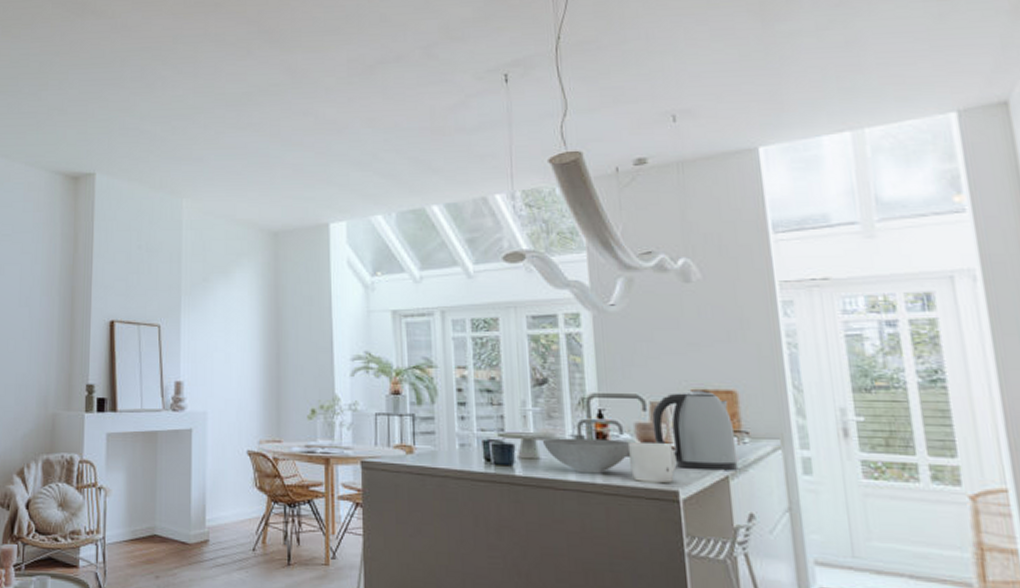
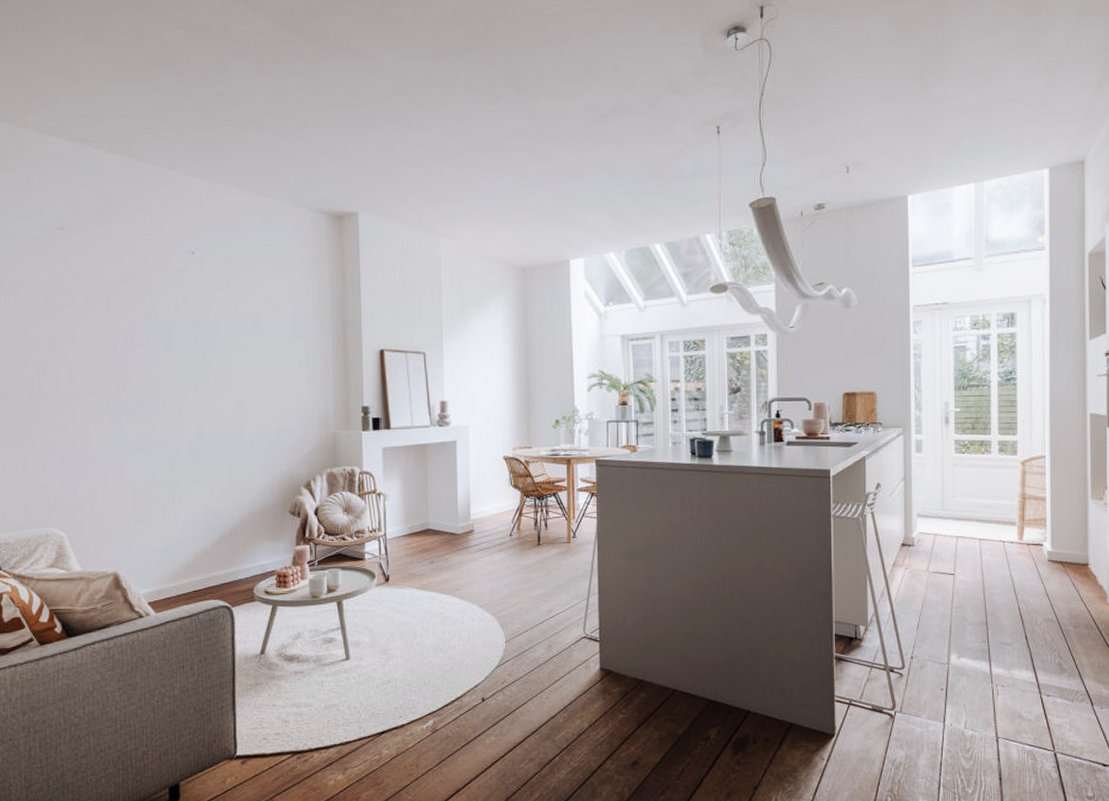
bowl: present [542,438,632,474] -> none [734,433,800,460]
mug: present [627,441,677,484] -> none [796,433,830,465]
kettle: present [652,390,739,471] -> none [815,392,873,454]

